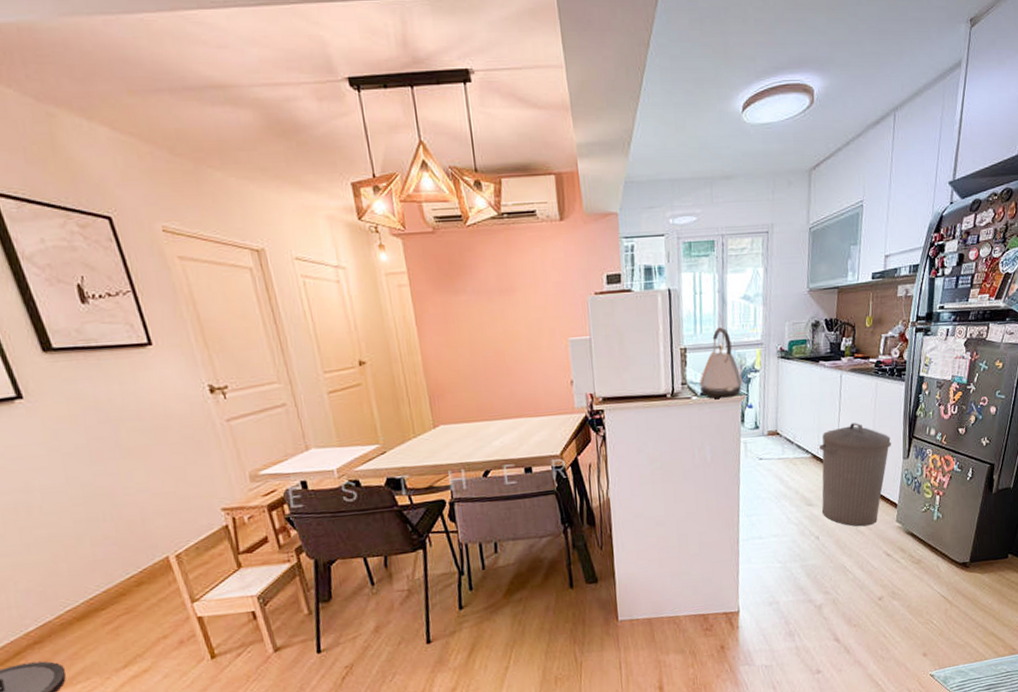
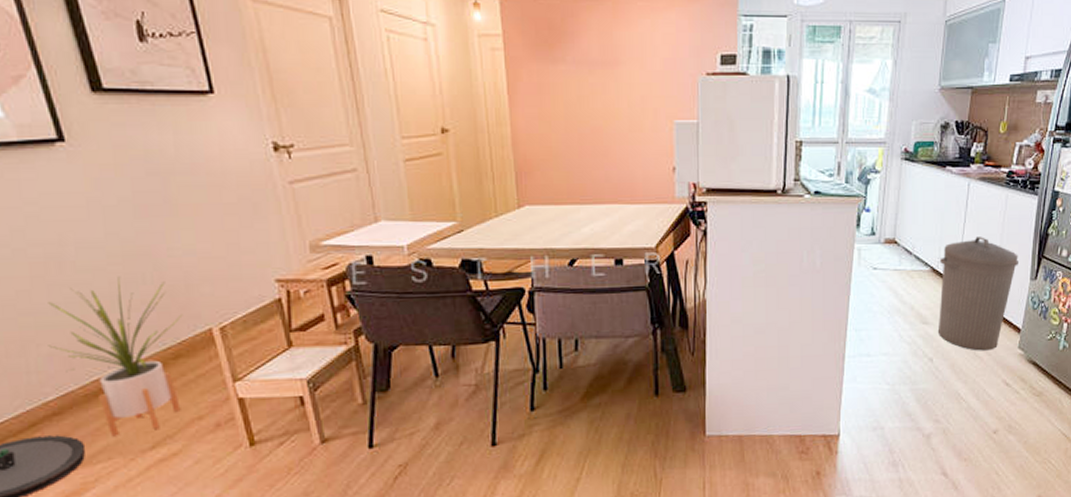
house plant: none [21,516,147,659] -> present [48,276,183,437]
kettle: present [699,327,743,400] -> none [813,121,862,200]

